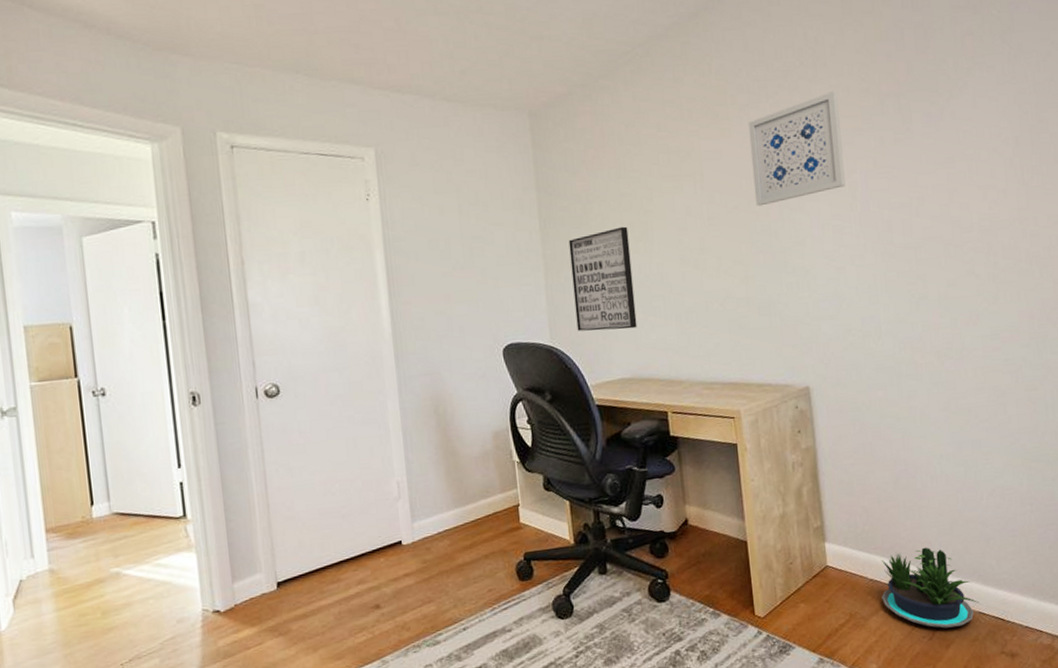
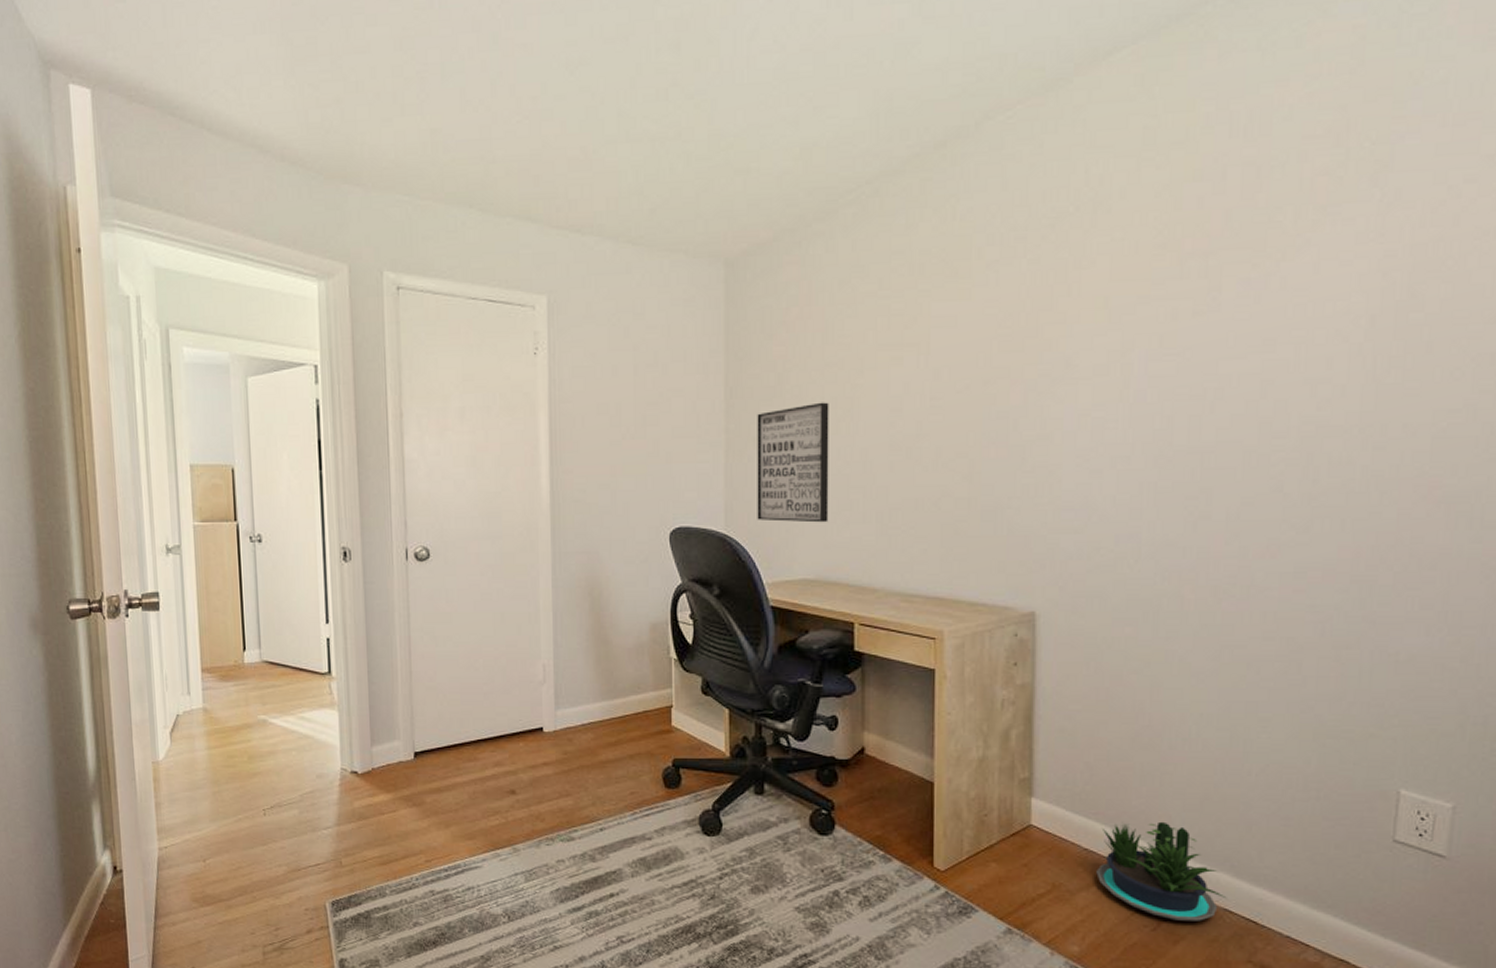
wall art: present [748,91,846,206] -> none [993,246,1121,388]

